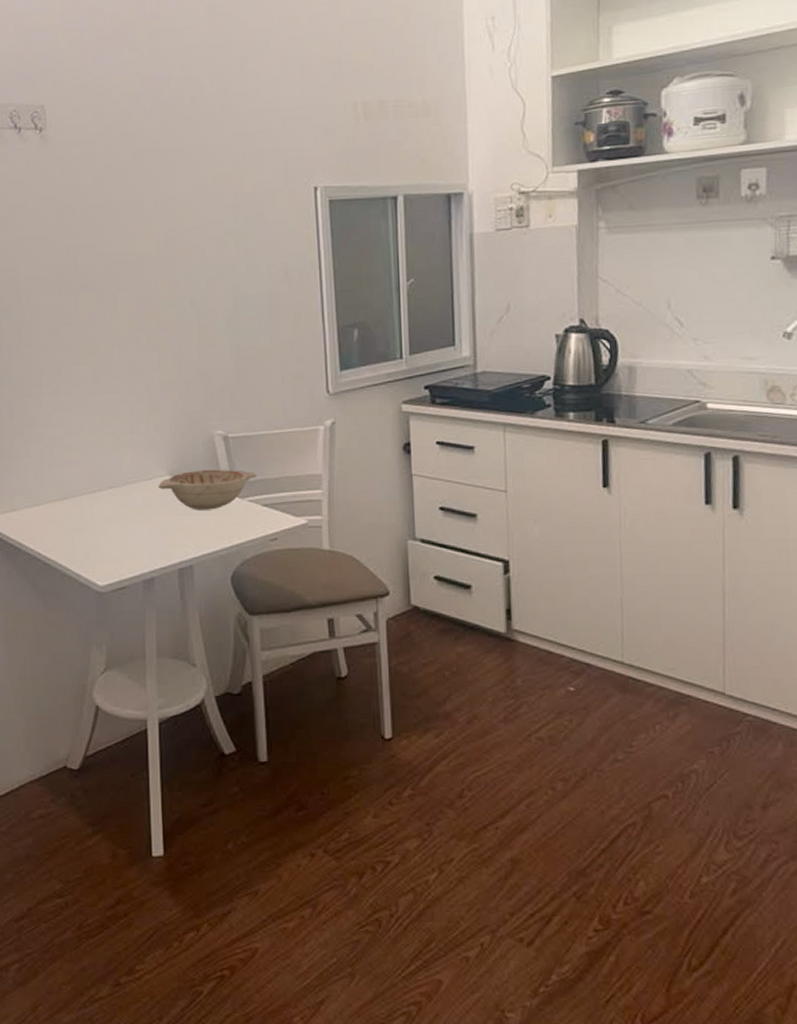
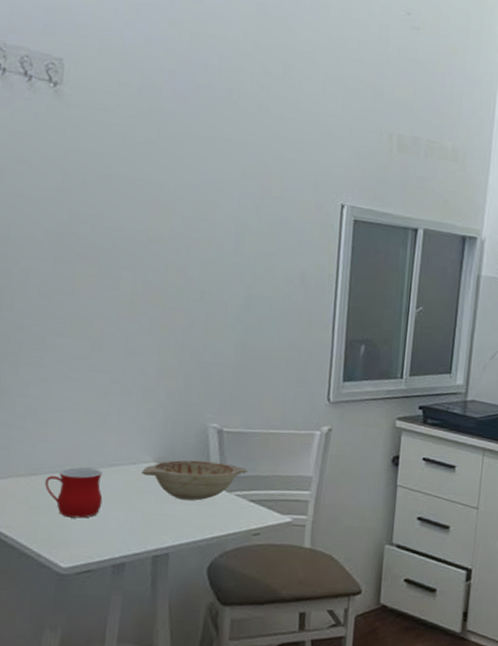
mug: none [76,486,127,537] -> present [45,467,103,518]

